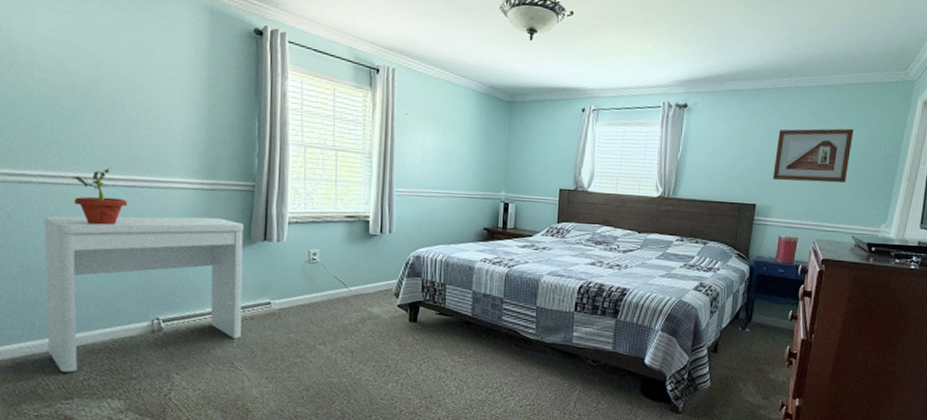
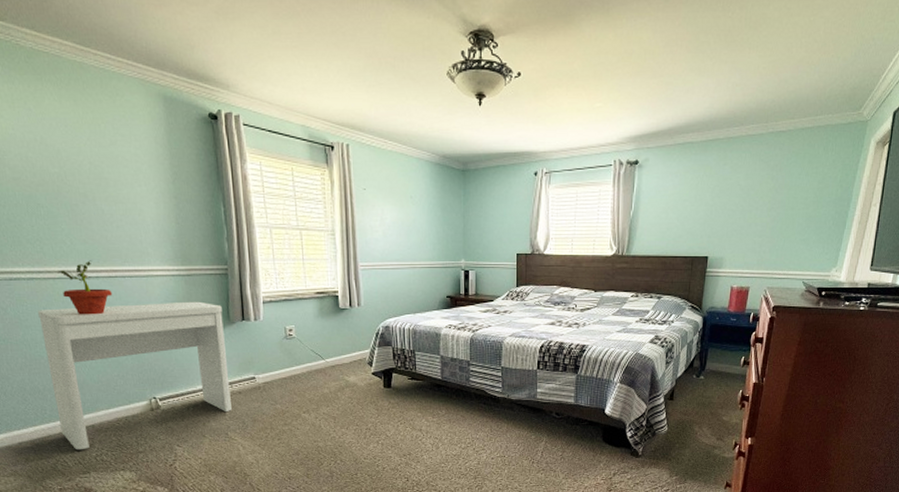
picture frame: present [773,128,854,183] -> none [724,174,805,232]

